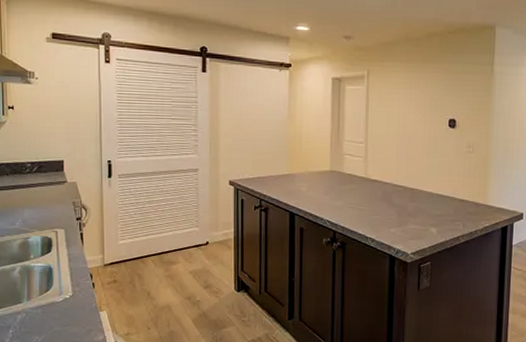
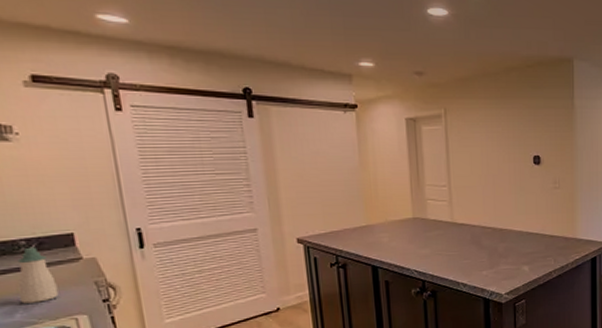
soap bottle: none [21,169,47,215] -> present [16,247,59,304]

